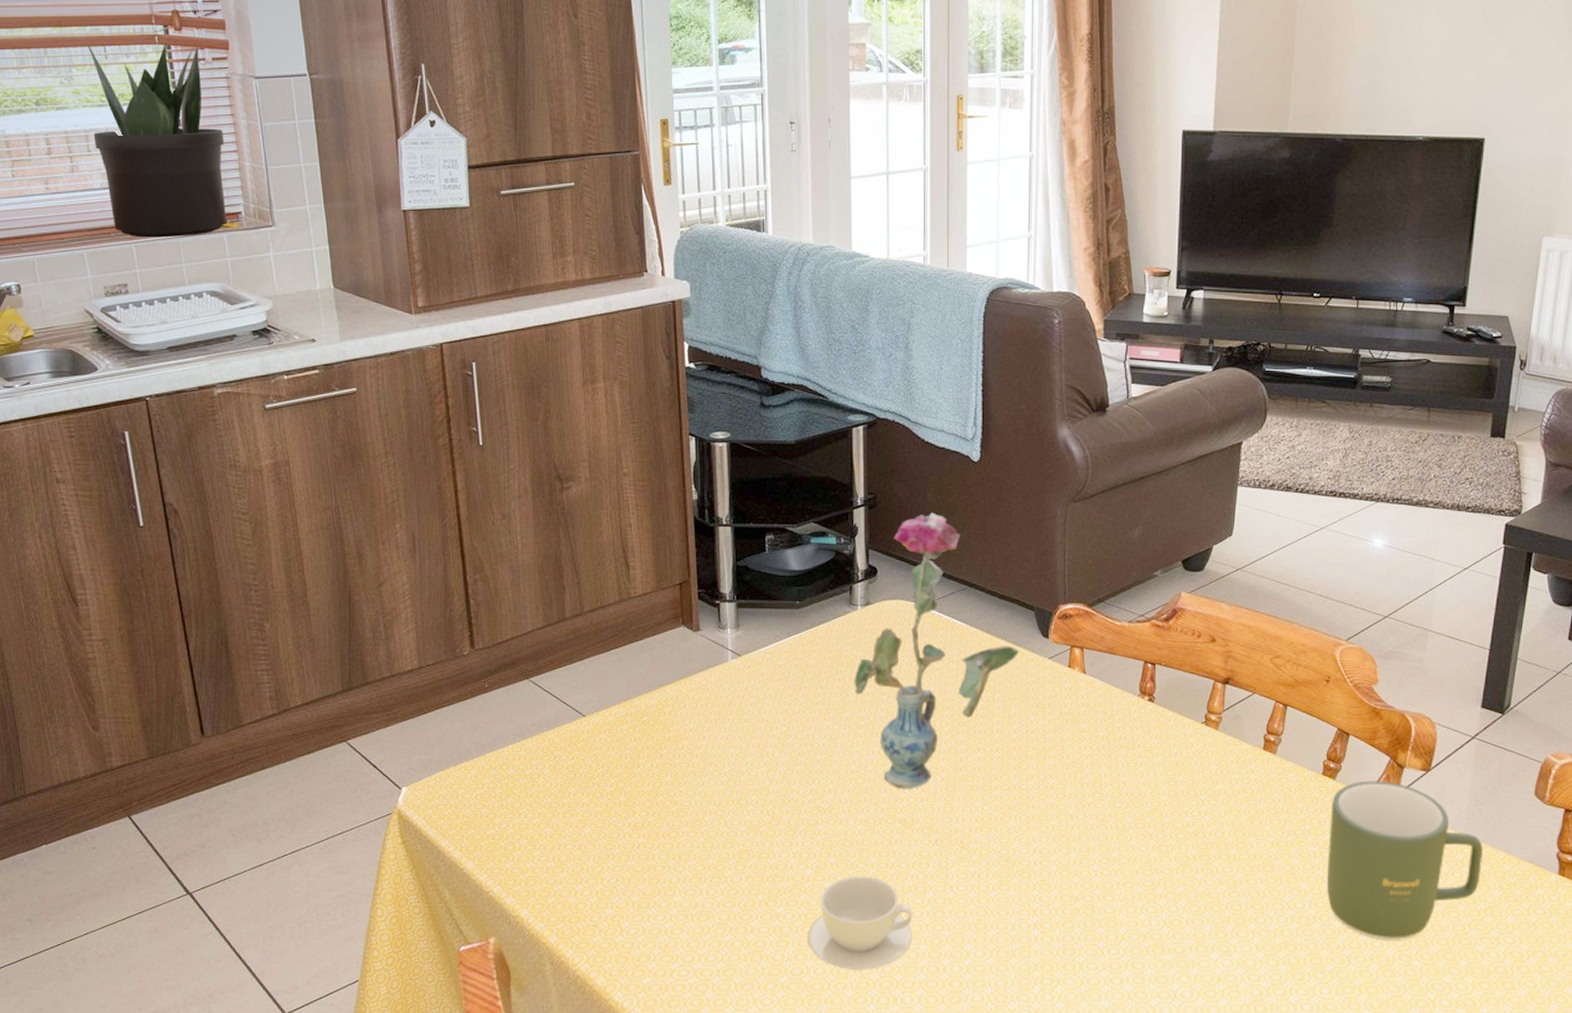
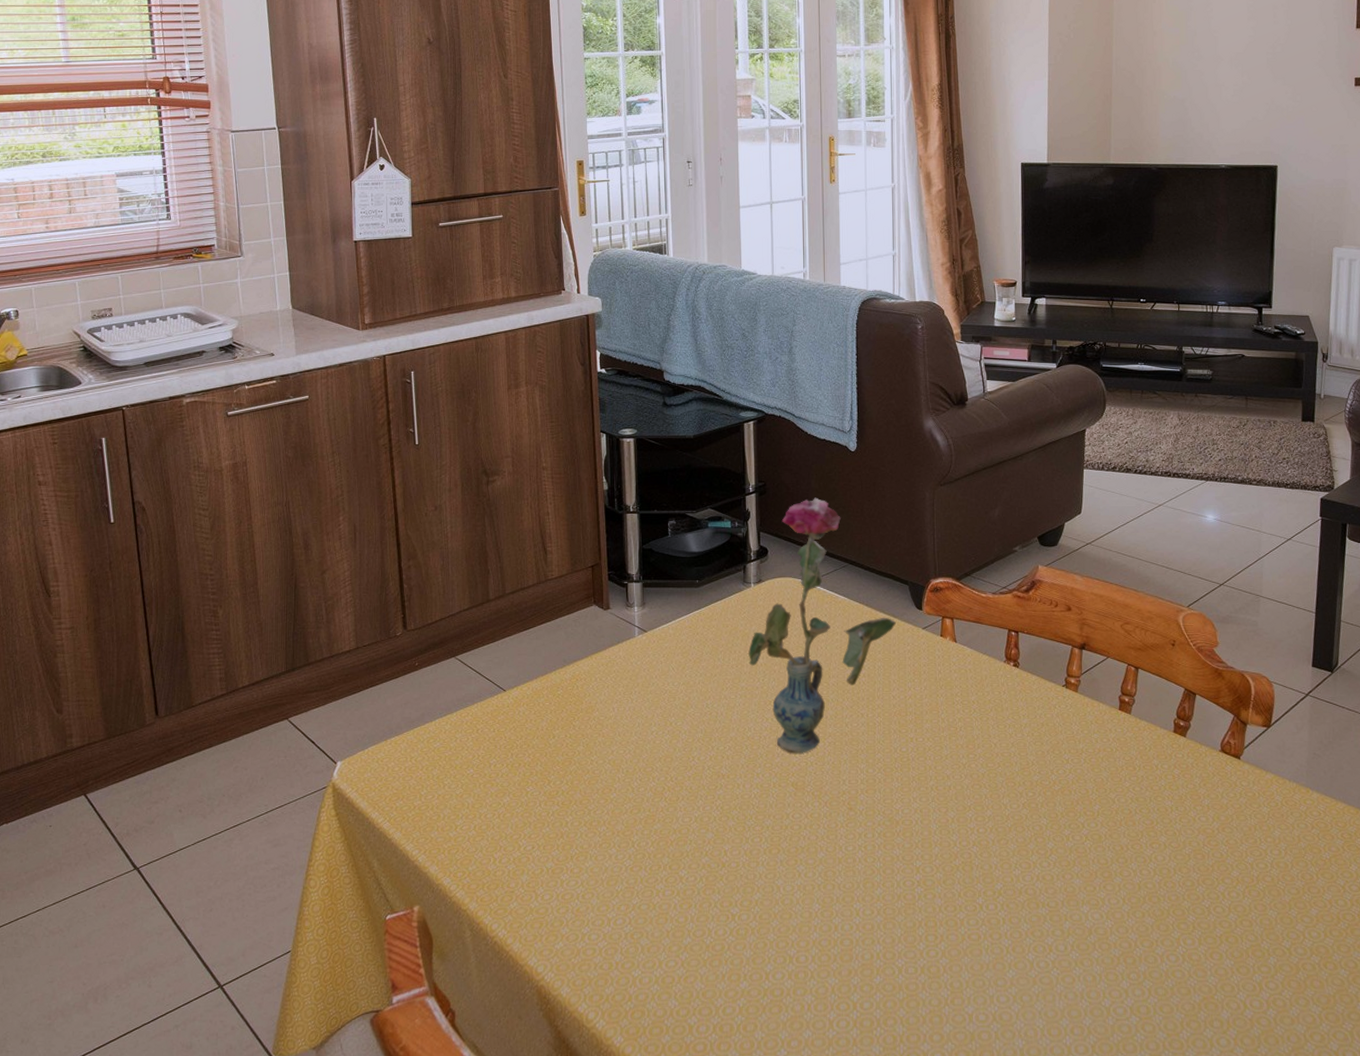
planter: present [87,43,227,238] -> none [89,104,203,268]
teacup: present [808,876,913,971] -> none [709,838,806,931]
mug: present [1326,780,1483,940] -> none [1182,737,1324,890]

